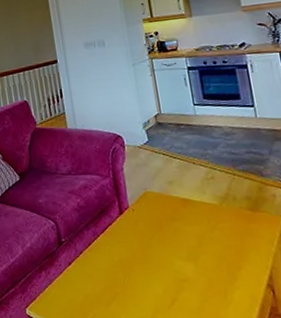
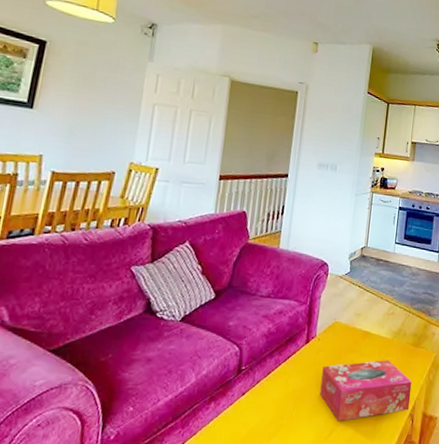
tissue box: none [145,227,265,290] -> present [320,360,412,421]

